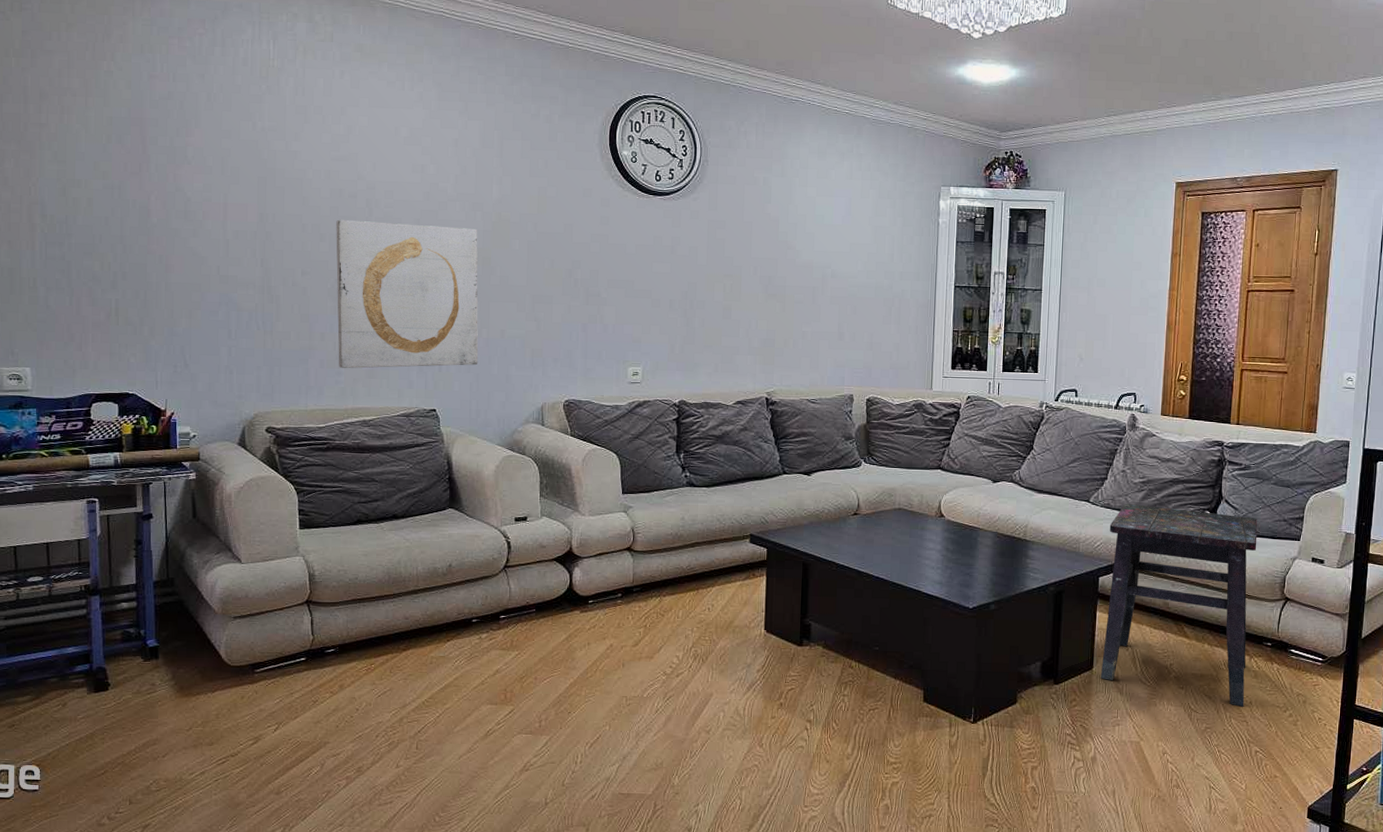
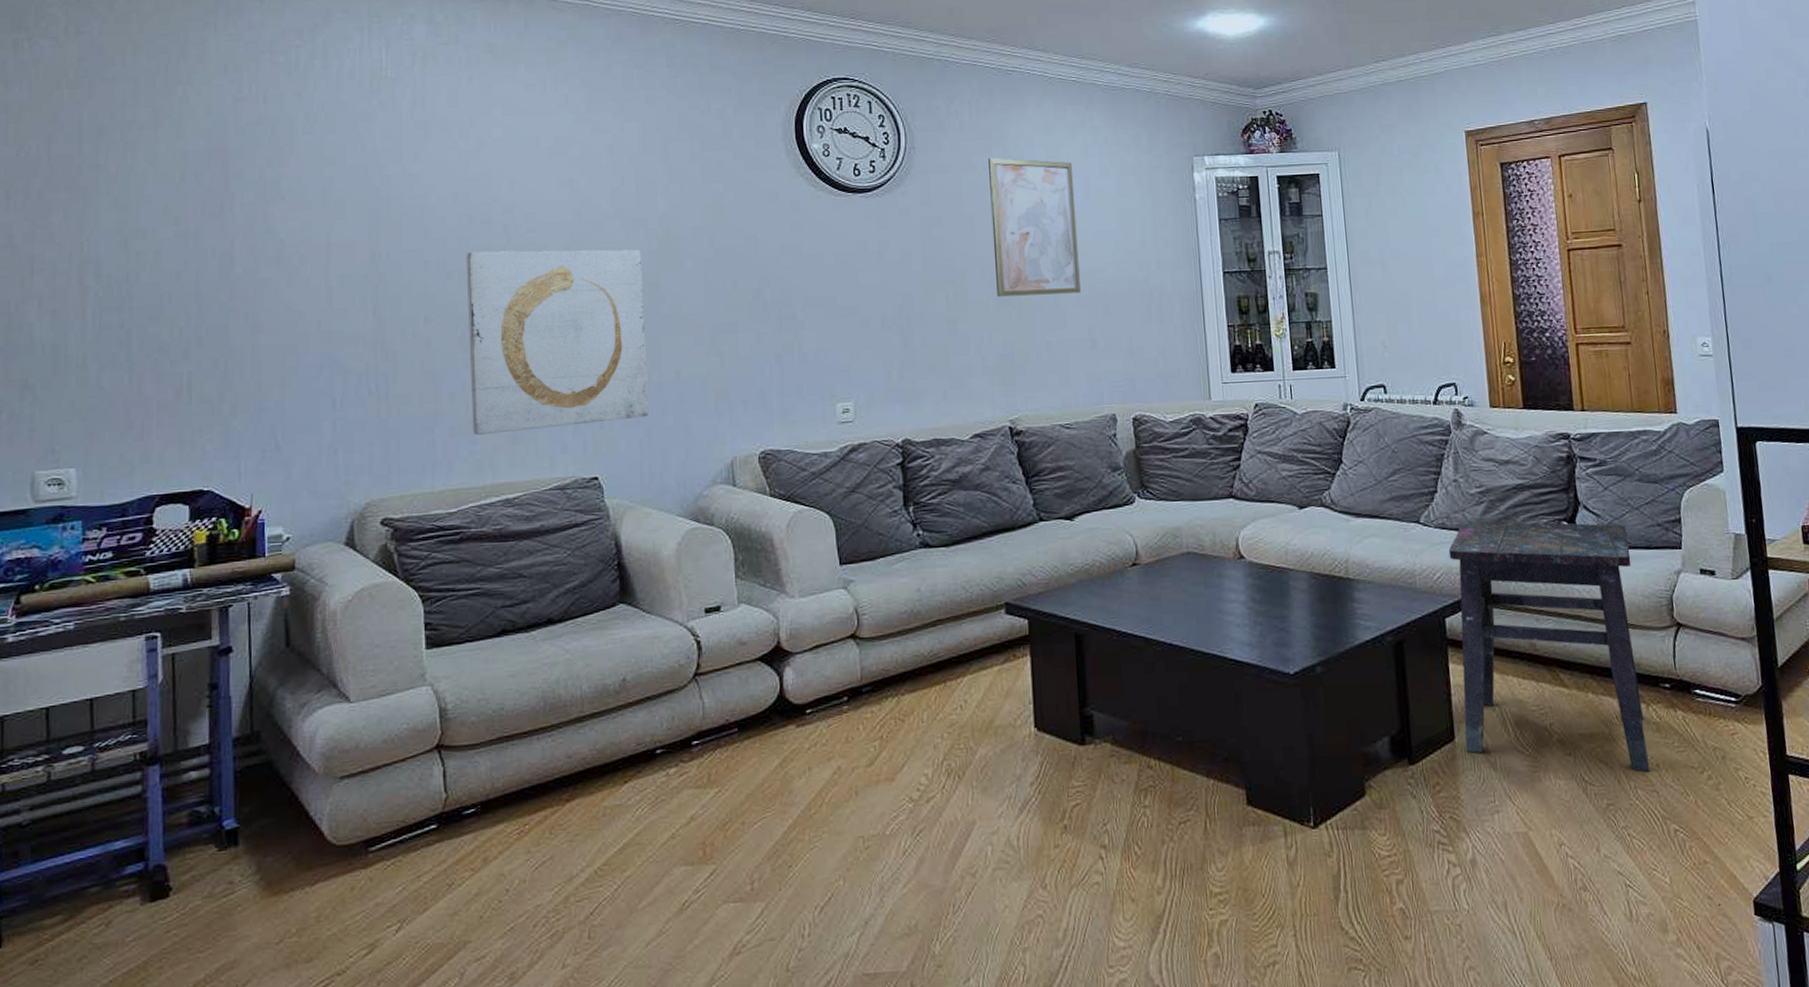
wall art: none [766,175,839,294] -> present [988,158,1081,297]

